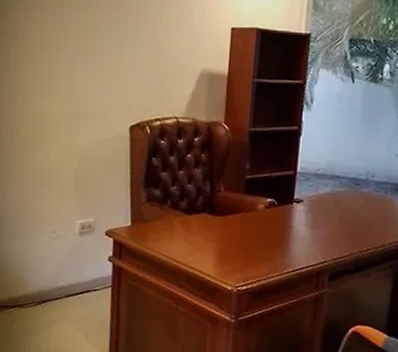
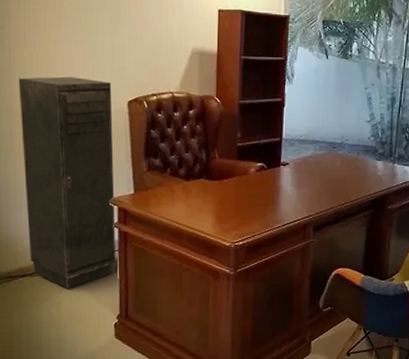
storage cabinet: none [21,98,114,324] -> present [18,76,116,289]

